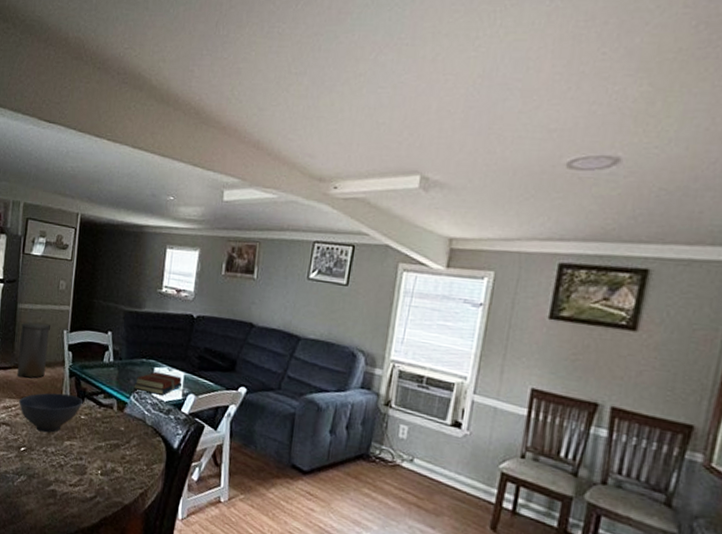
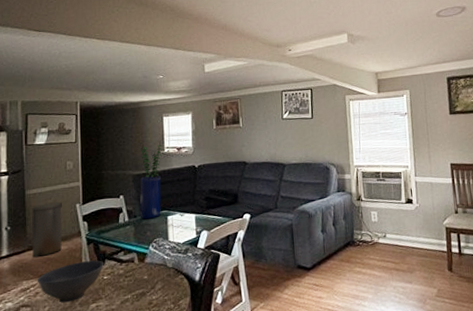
vase: none [125,276,160,367] -> present [139,141,162,220]
books: present [133,371,183,395] -> none [151,218,195,240]

